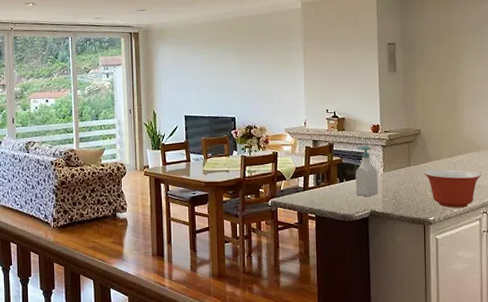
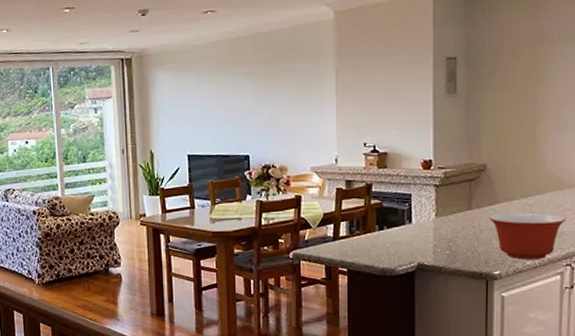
soap bottle: present [355,145,378,197] -> none [399,185,428,247]

